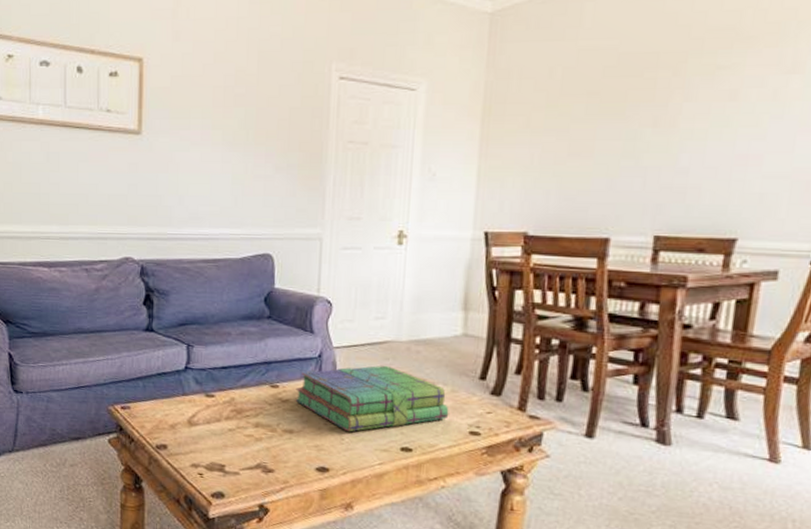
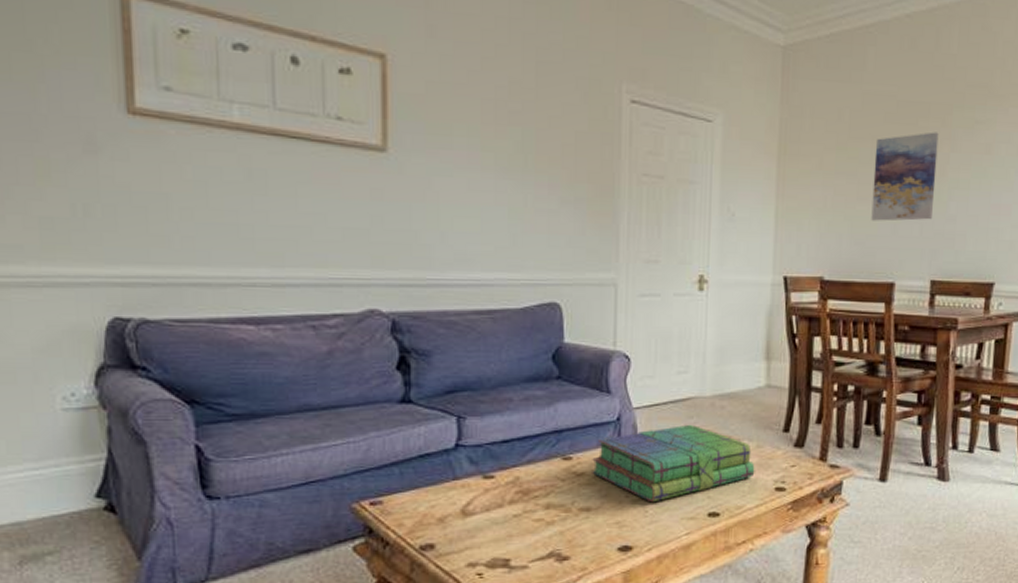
wall art: none [584,82,669,176] -> present [871,132,939,221]

